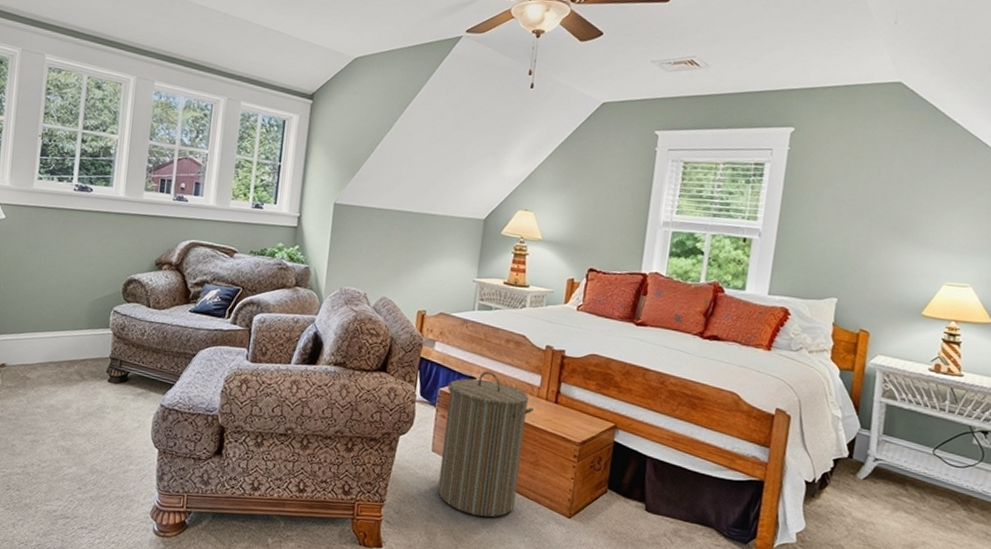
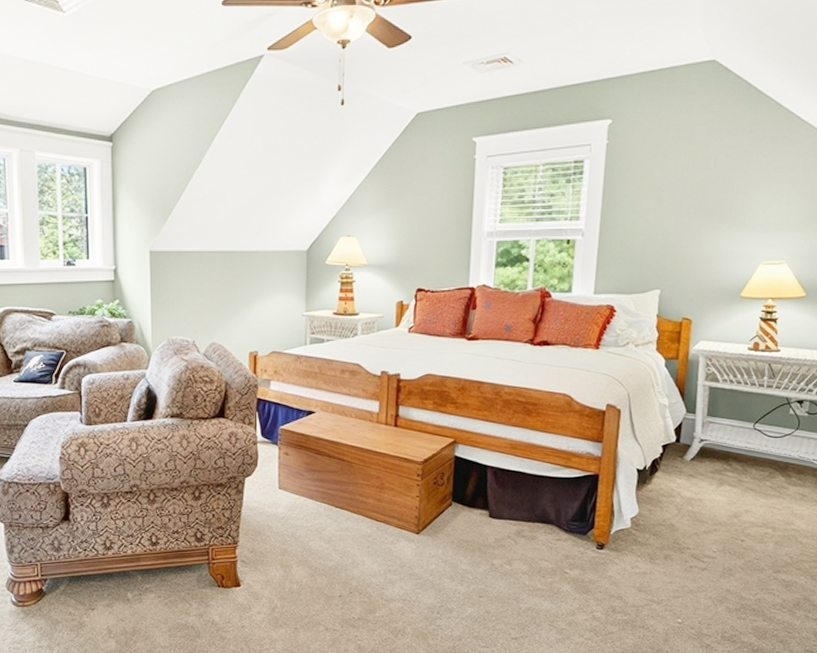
laundry hamper: present [437,371,534,518] -> none [287,403,374,544]

